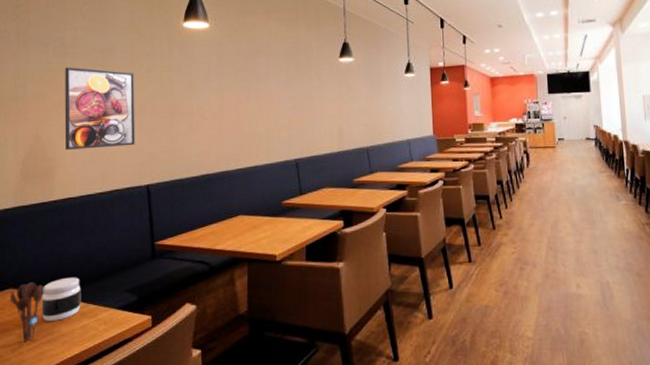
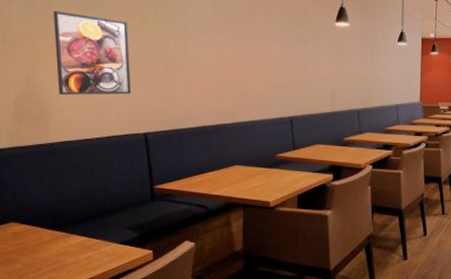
utensil holder: present [11,282,43,341] -> none [13,217,45,269]
jar: present [41,277,81,321] -> none [44,214,84,252]

